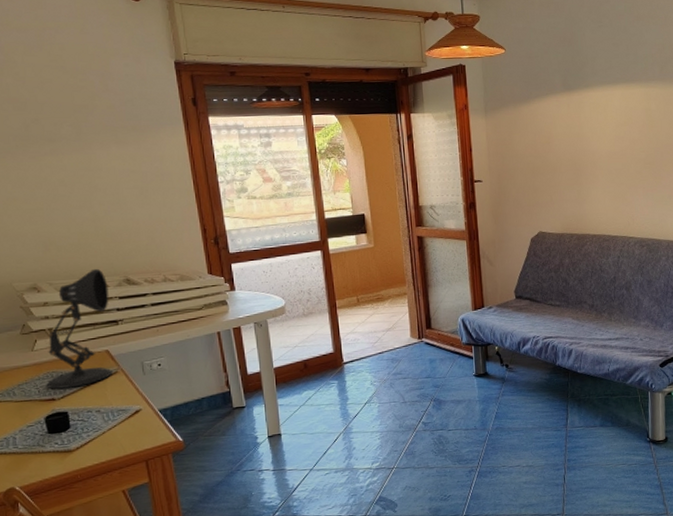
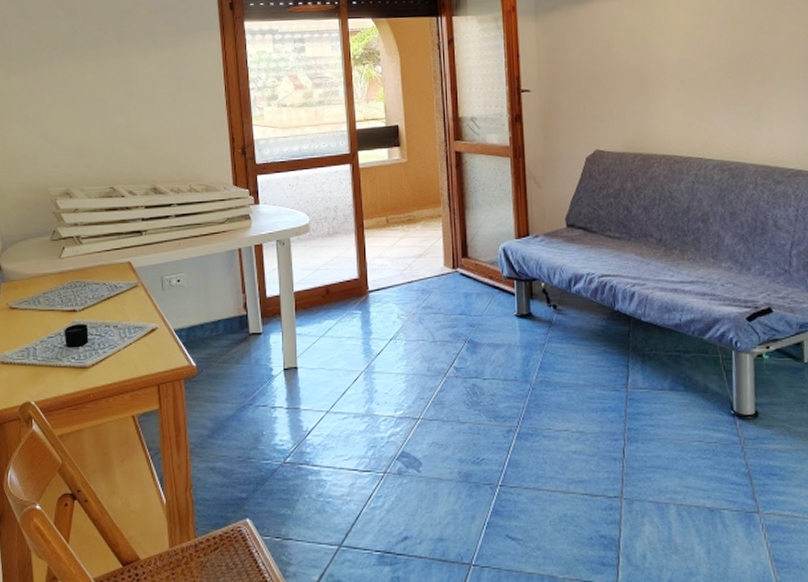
desk lamp: present [46,268,112,389] -> none [69,175,136,300]

